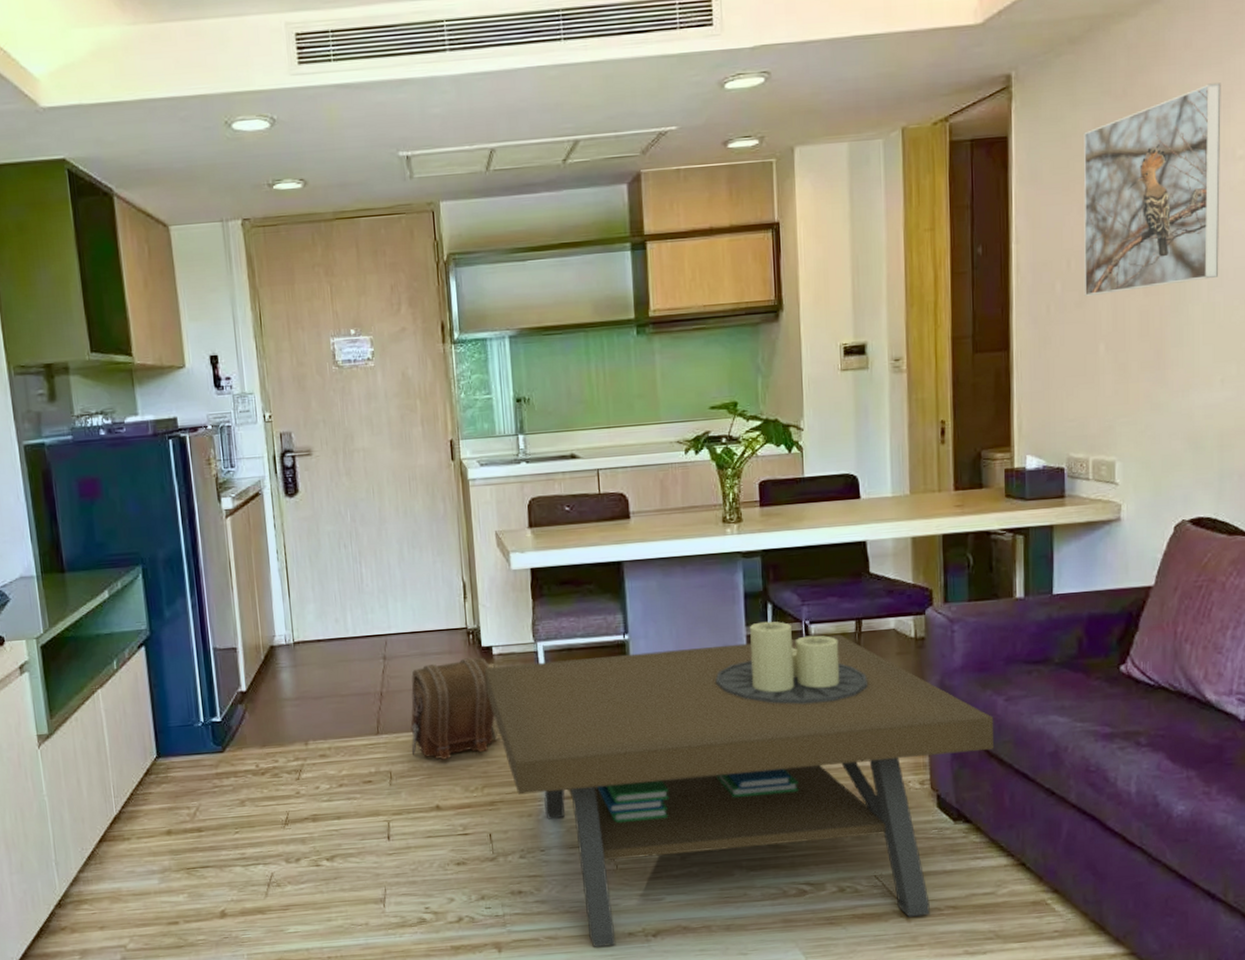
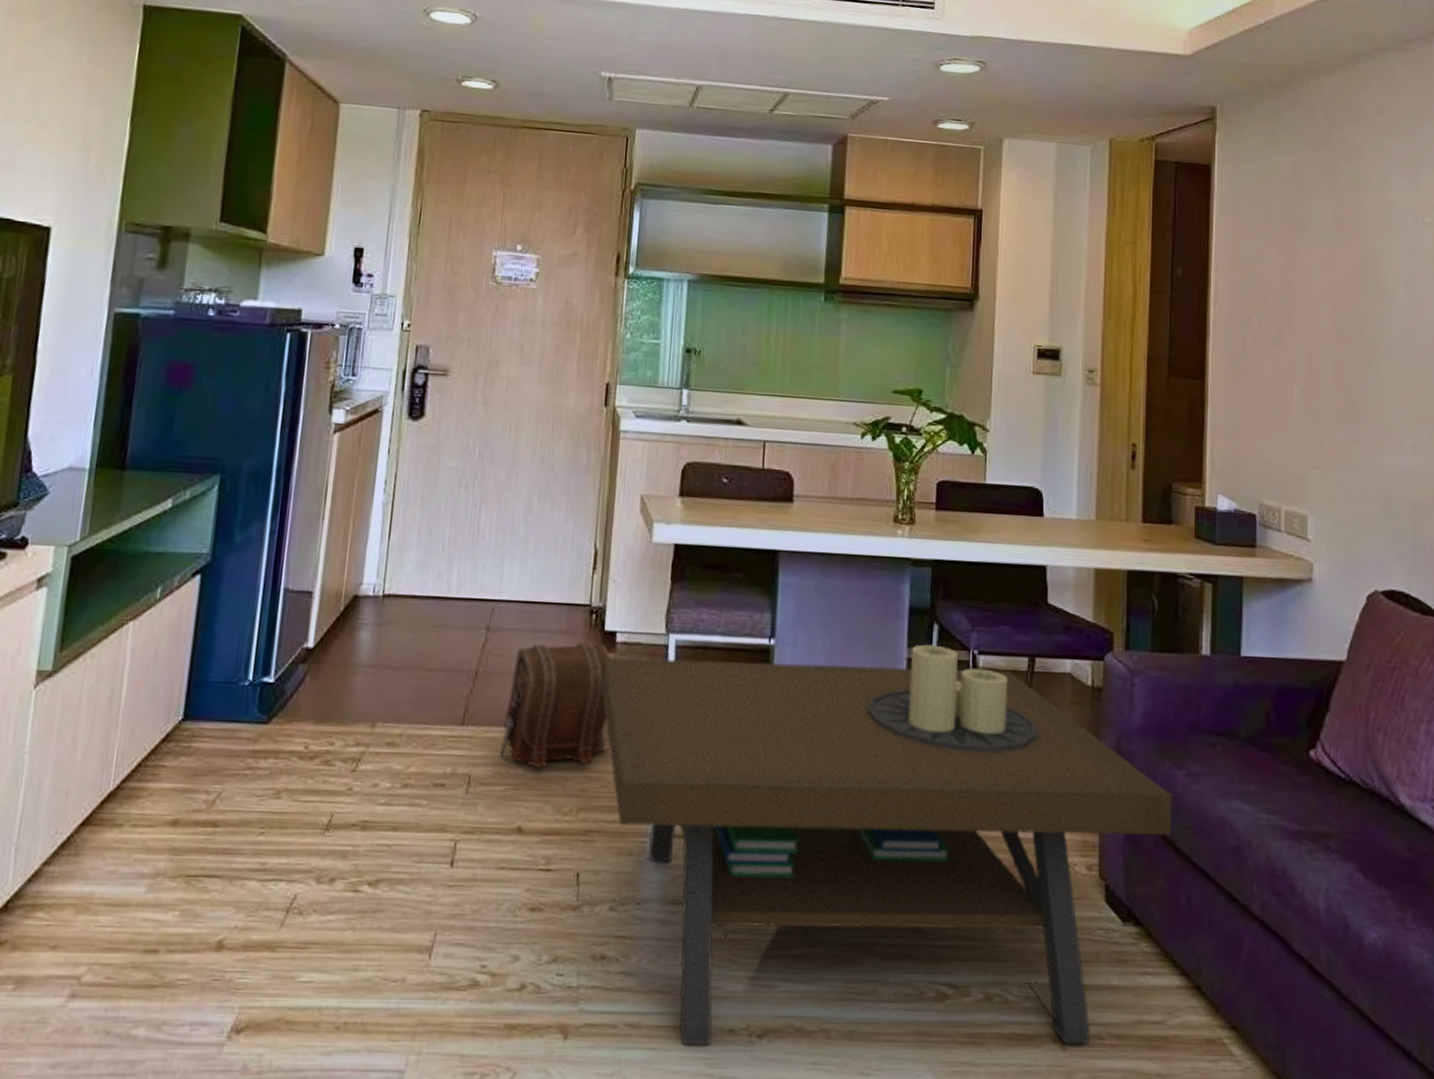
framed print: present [1083,82,1221,296] -> none [1280,149,1411,339]

